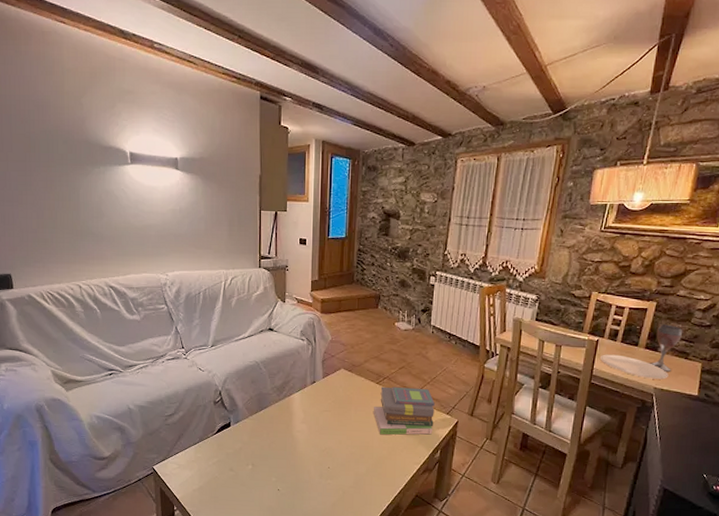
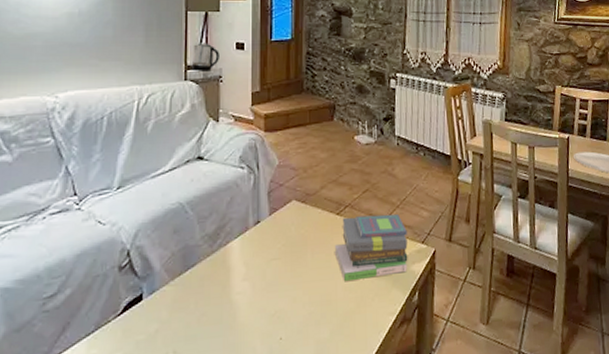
kettle: none [264,237,286,262] -> present [191,43,219,73]

